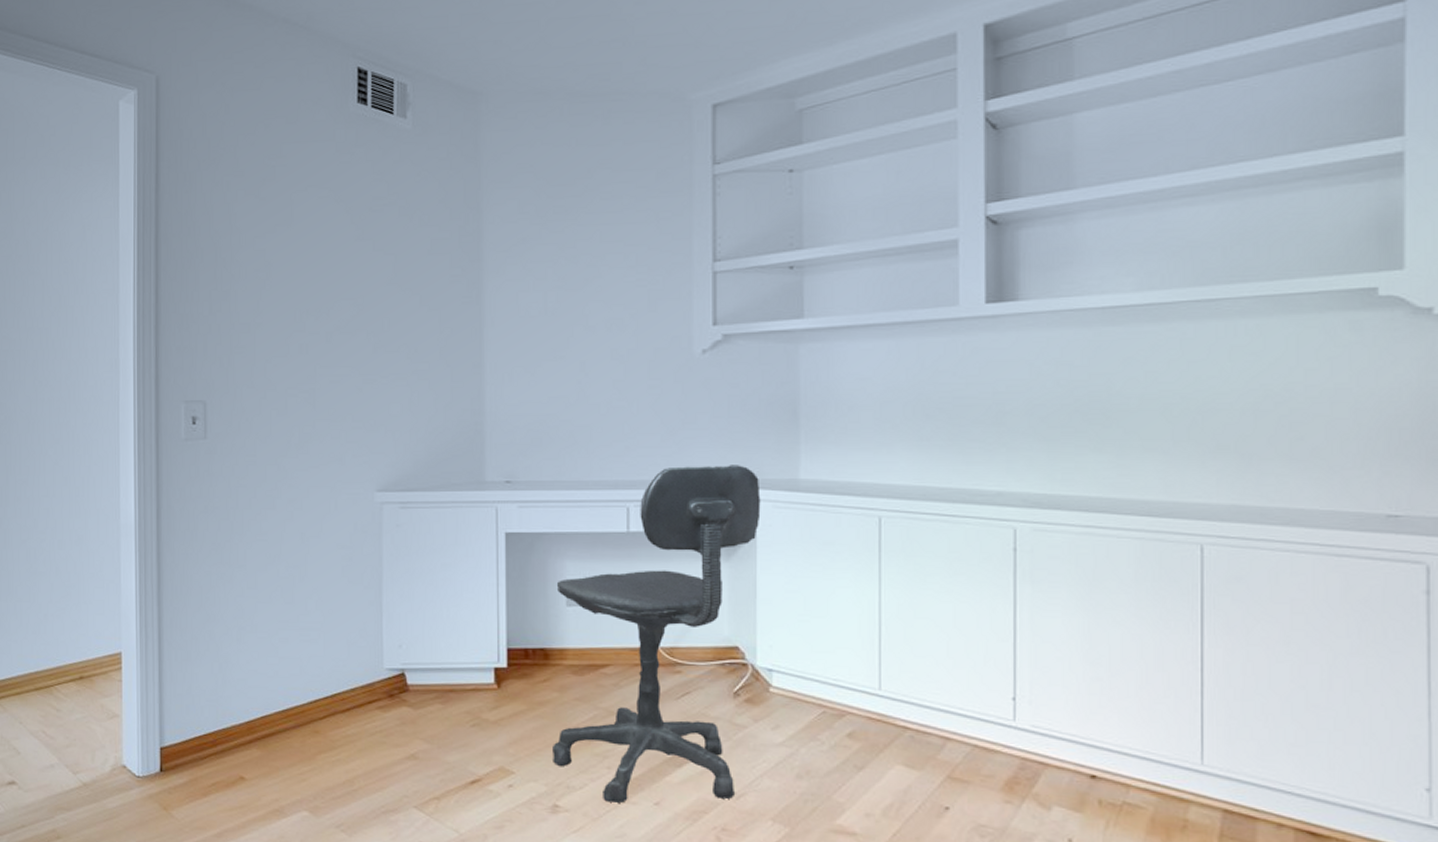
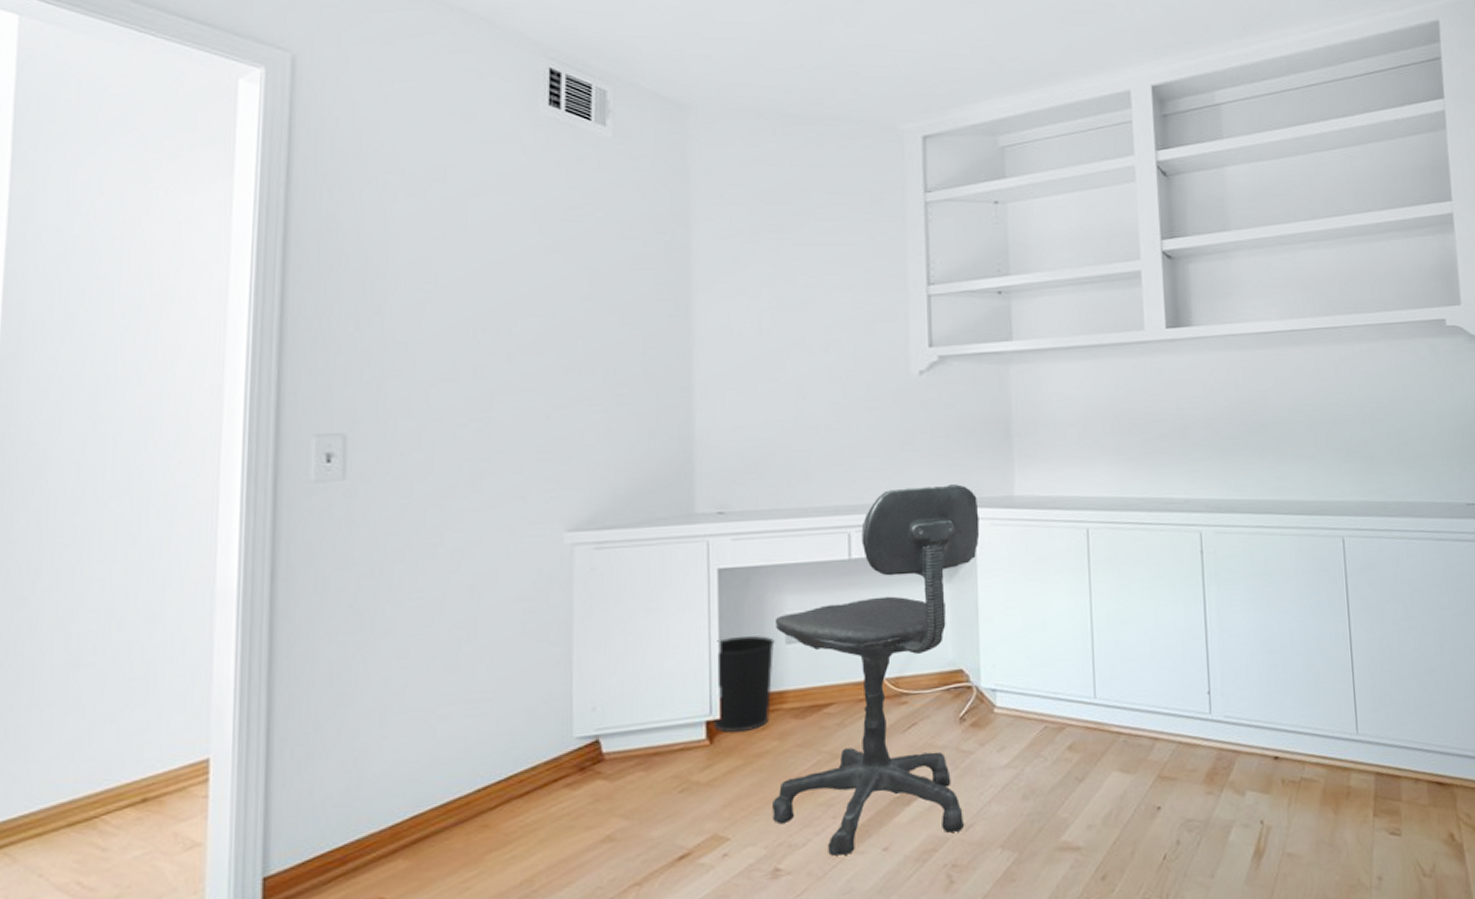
wastebasket: none [500,596,556,681] -> present [713,636,775,733]

